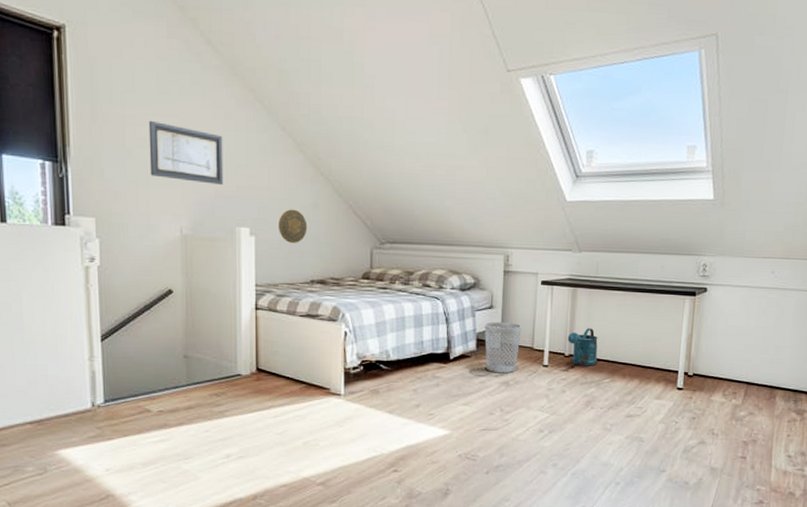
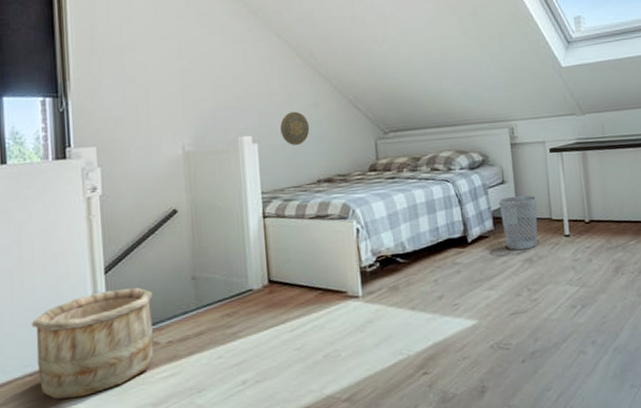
wooden bucket: none [31,357,147,448] -> present [31,287,154,400]
wall art: present [148,120,224,185] -> none [147,45,223,99]
watering can: present [567,328,598,366] -> none [584,190,620,231]

